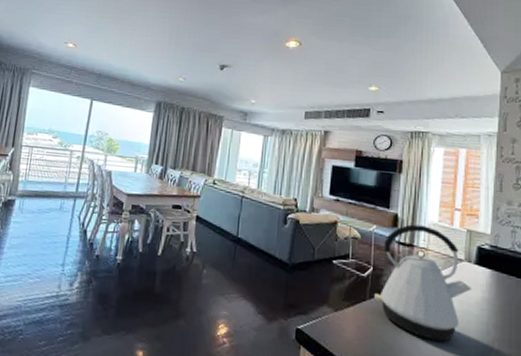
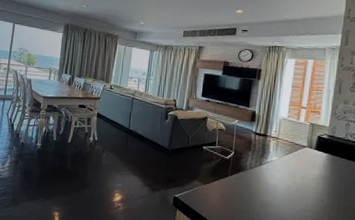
kettle: present [374,224,472,342] -> none [235,119,312,207]

